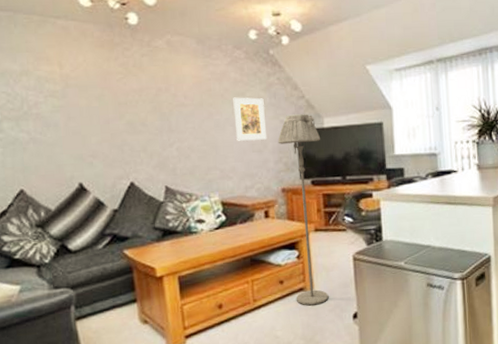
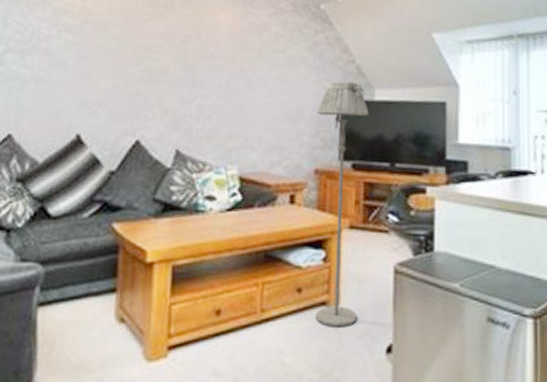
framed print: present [233,97,267,141] -> none [268,54,307,107]

